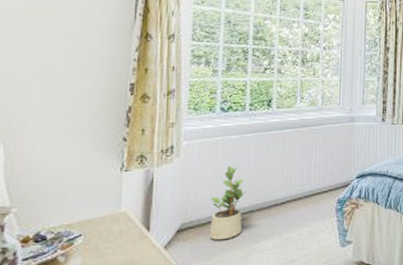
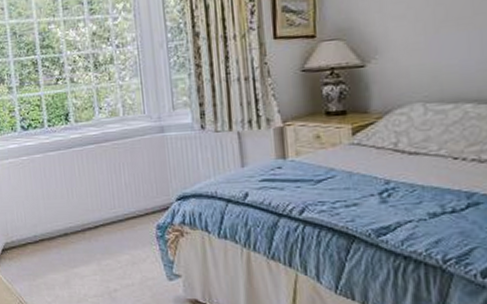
potted plant: present [209,166,247,241] -> none [26,187,60,262]

